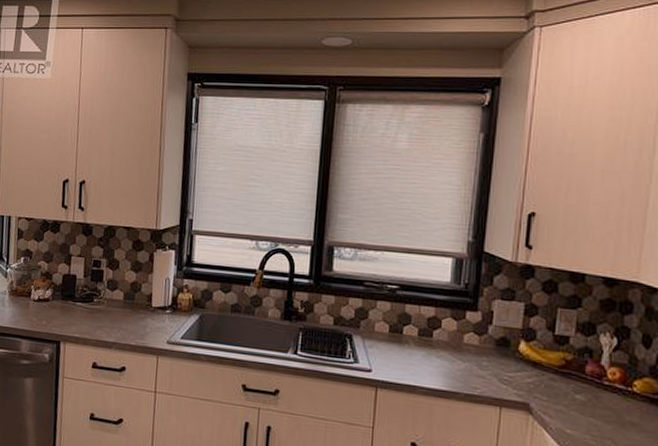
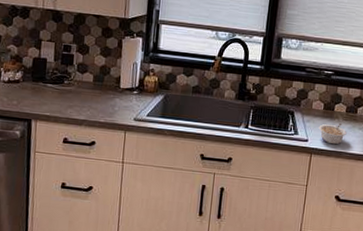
legume: none [384,348,421,377] -> present [318,122,347,145]

